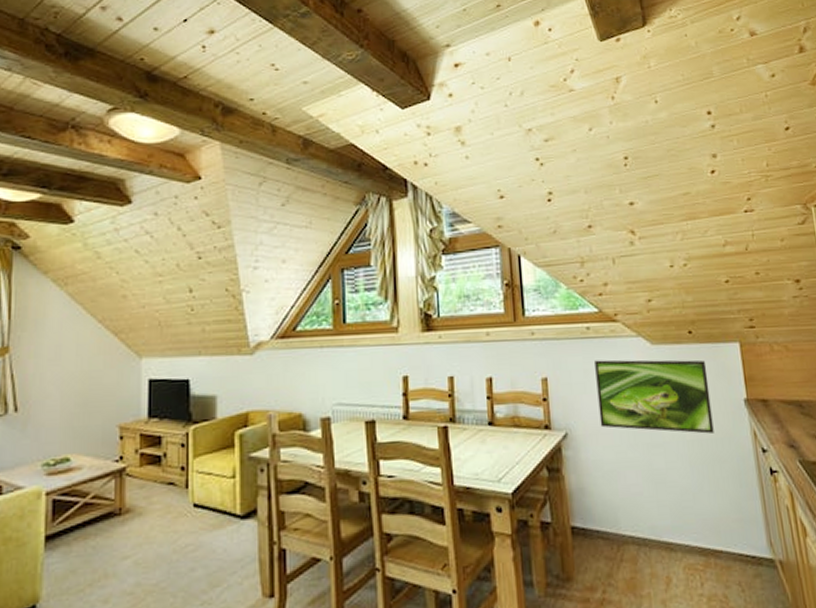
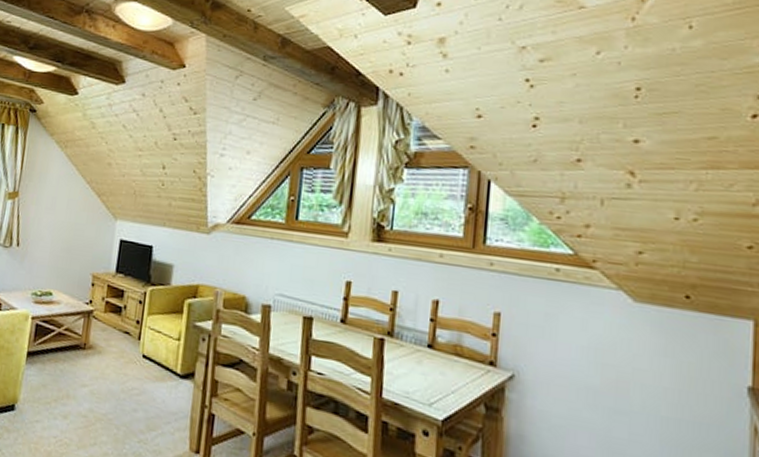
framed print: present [595,359,714,434] -> none [555,306,703,416]

